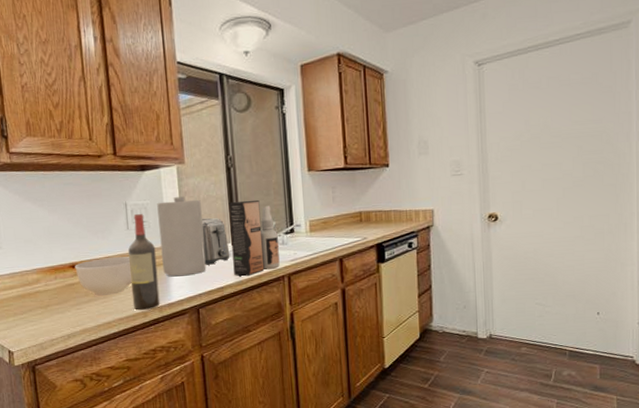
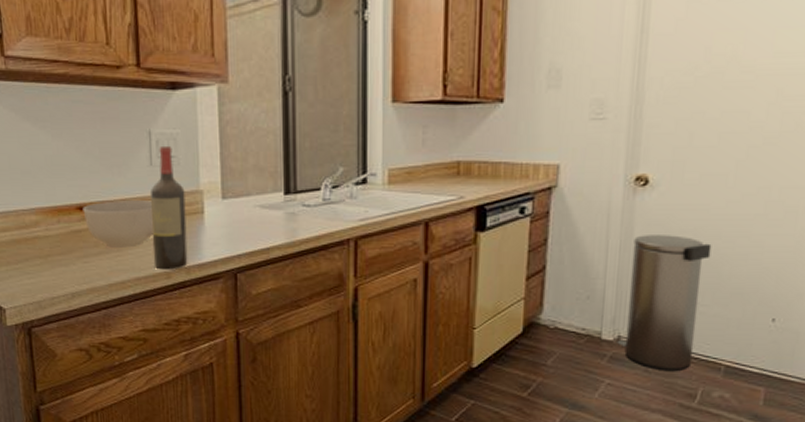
paper towel holder: present [157,196,206,277] -> none [190,127,249,230]
toaster: present [201,217,230,265] -> none [246,156,281,218]
spray bottle: present [228,200,280,277] -> none [283,136,345,237]
pedal bin: none [489,255,548,359] -> present [616,235,712,372]

